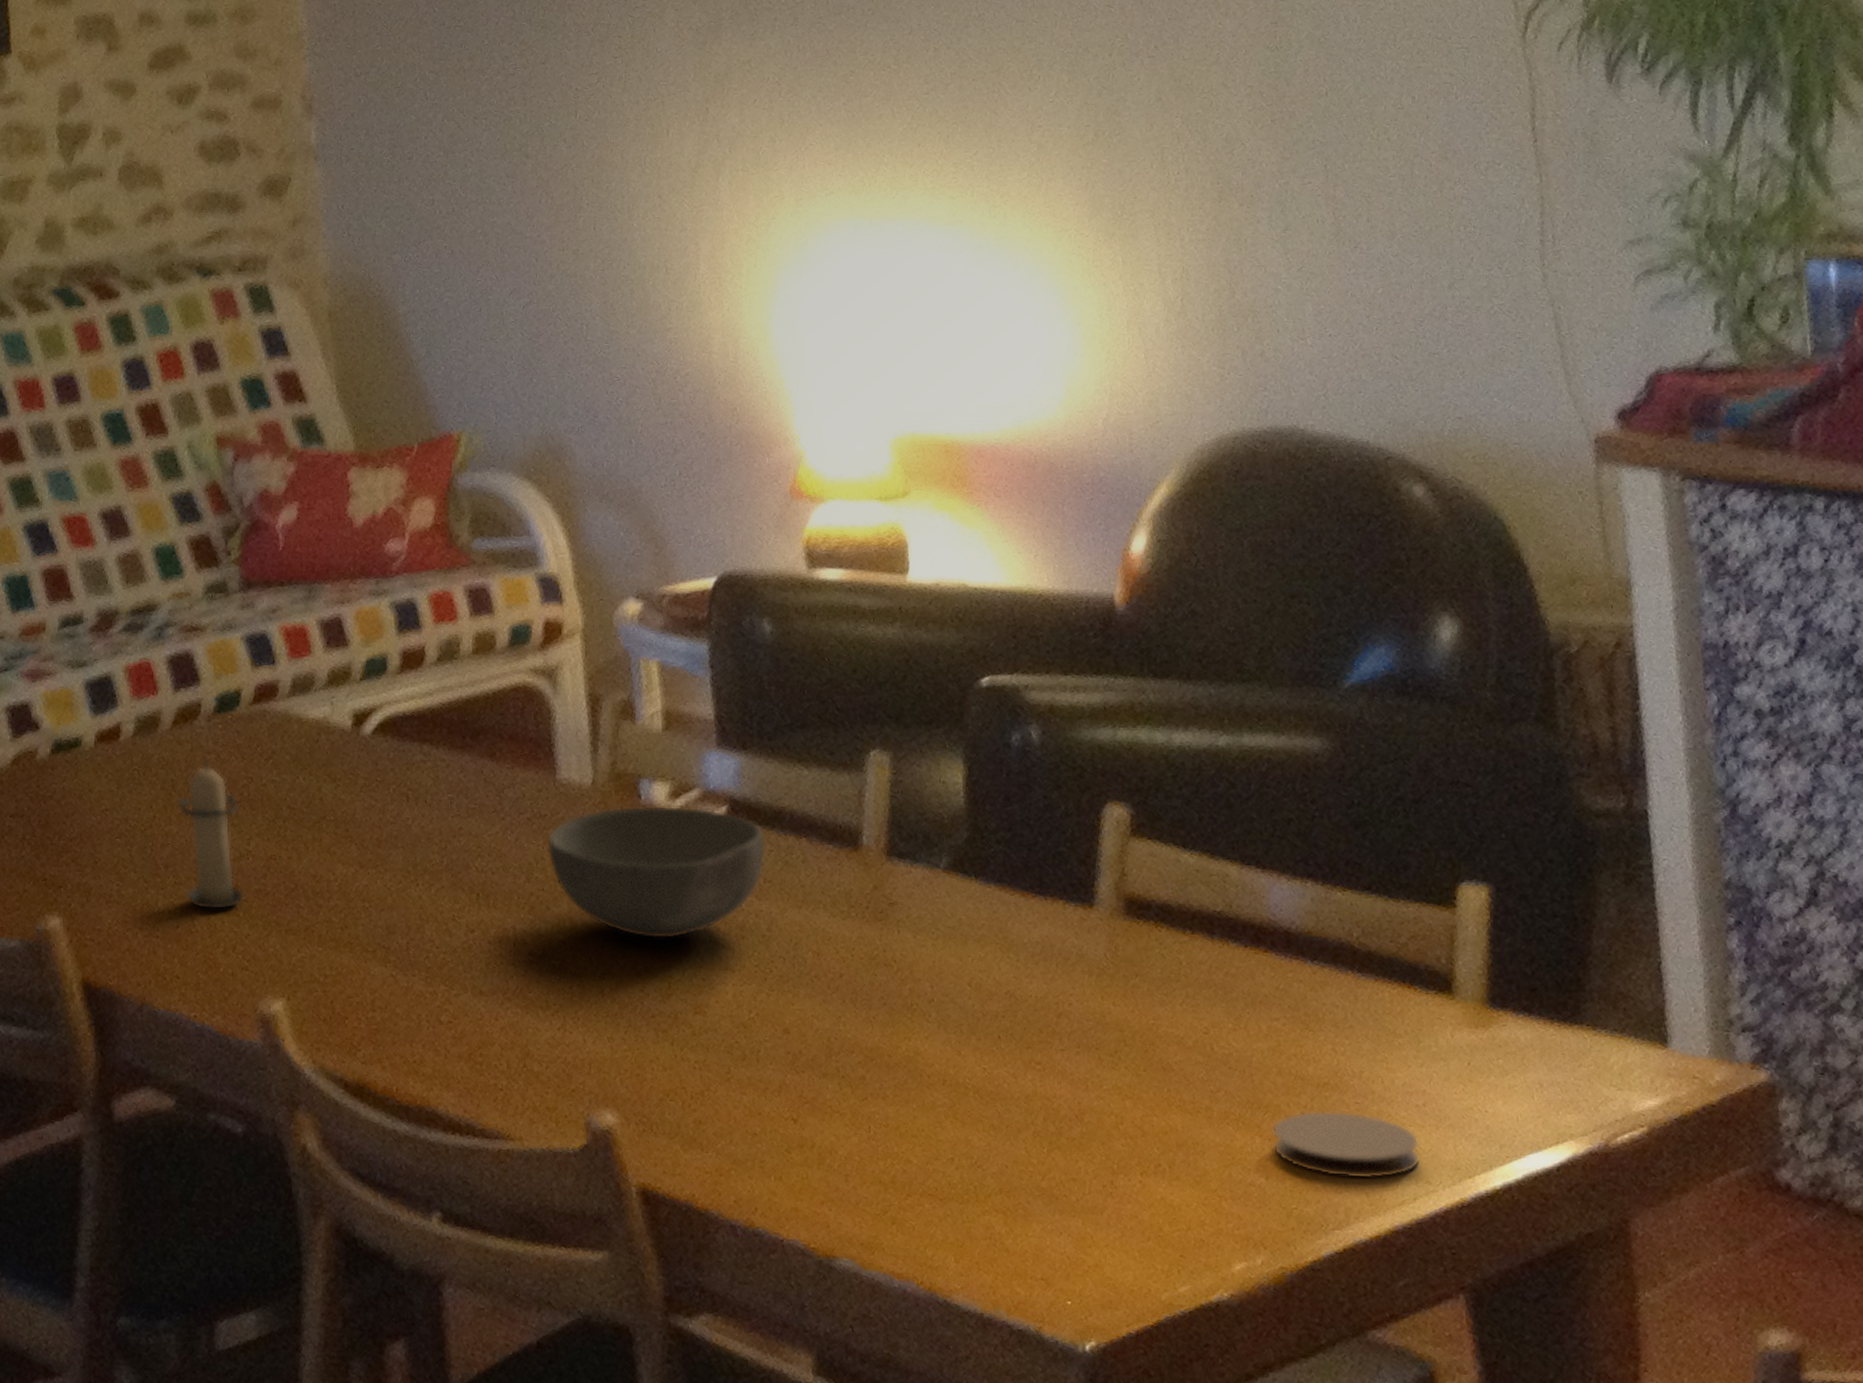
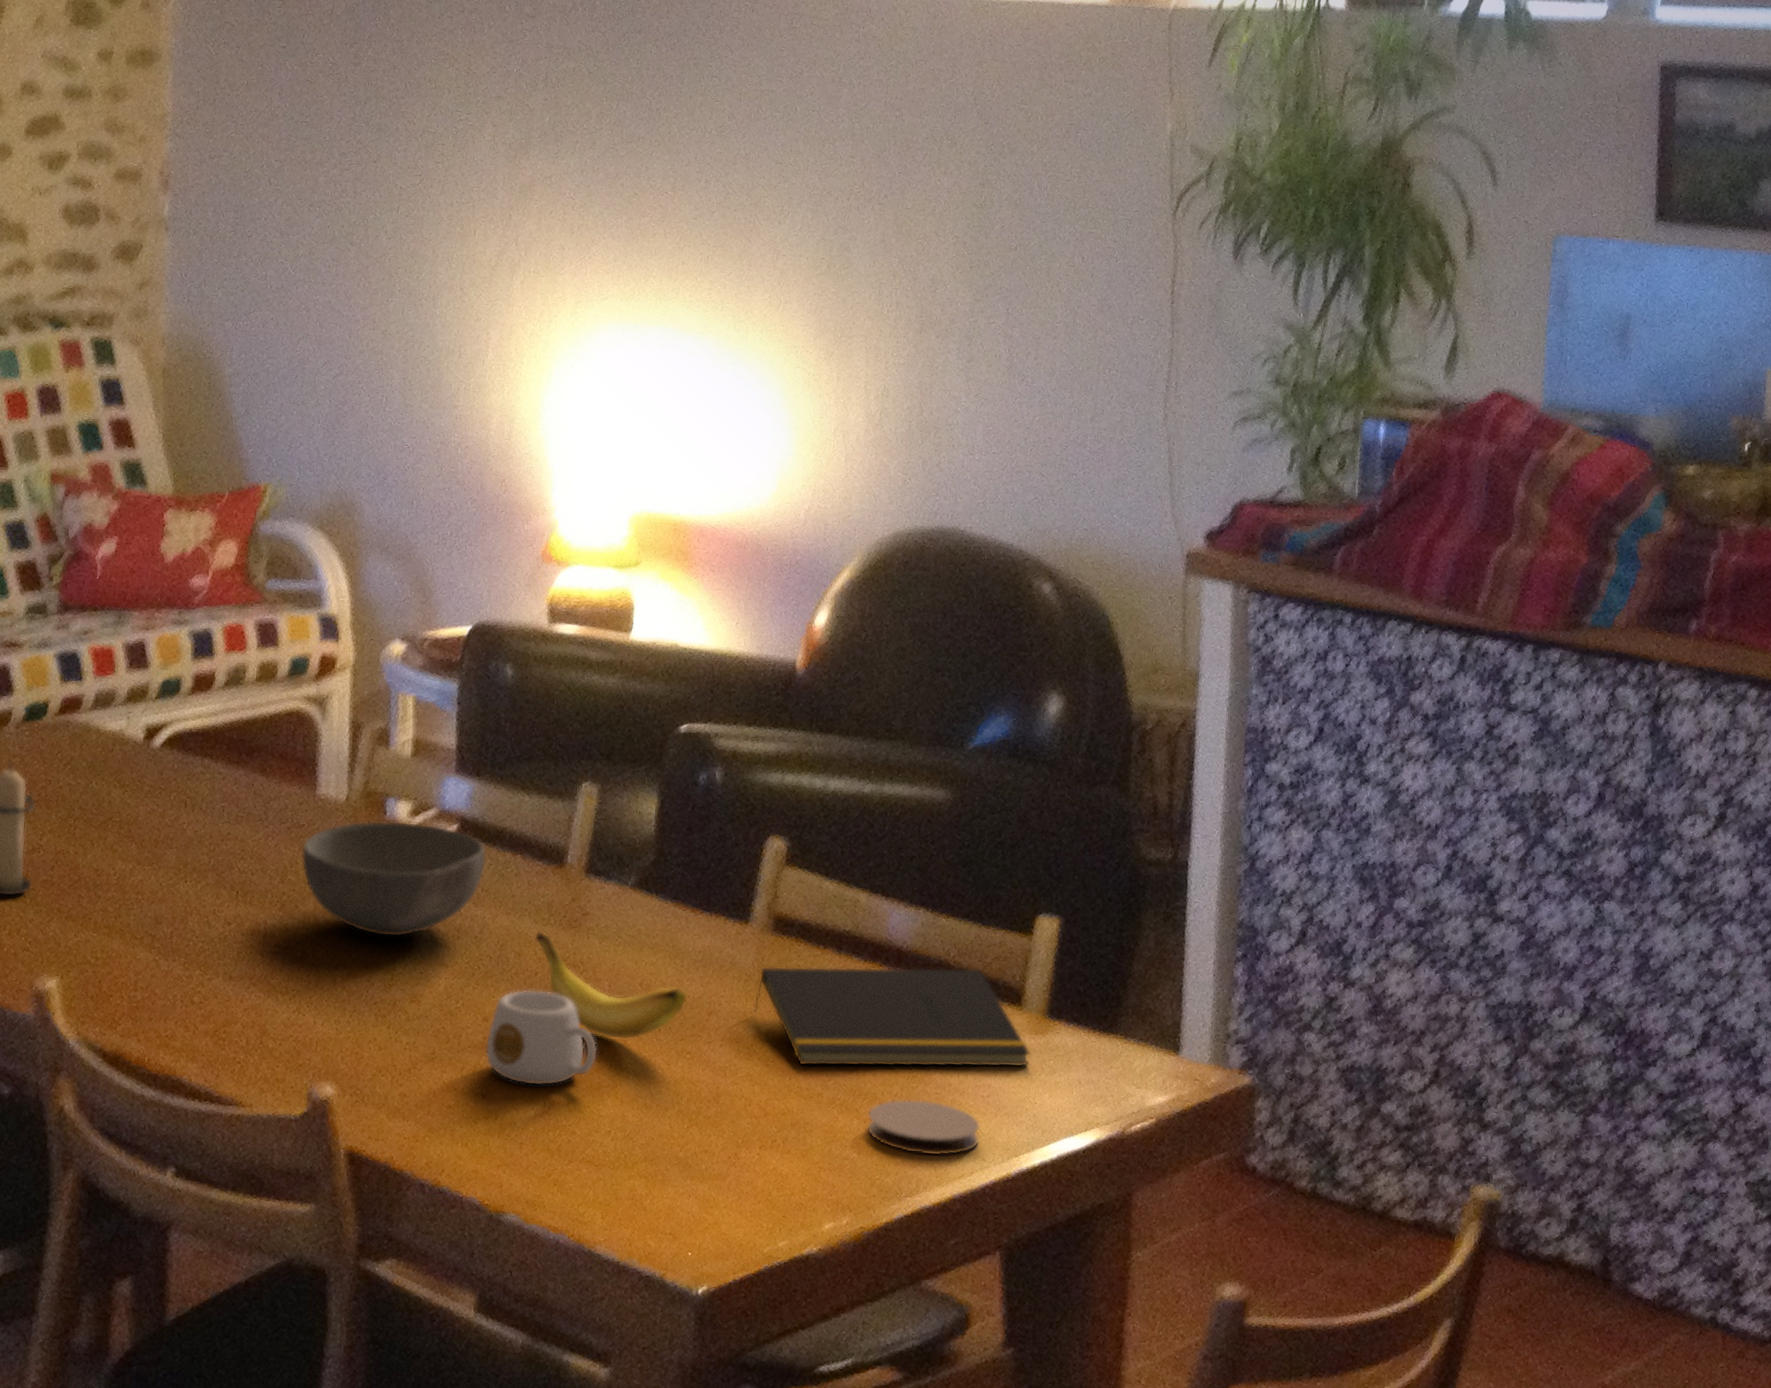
mug: none [789,993,926,1108] -> present [485,988,598,1086]
banana: none [834,925,1029,1051] -> present [535,931,688,1040]
notepad: none [1112,950,1474,1075] -> present [753,966,1031,1068]

